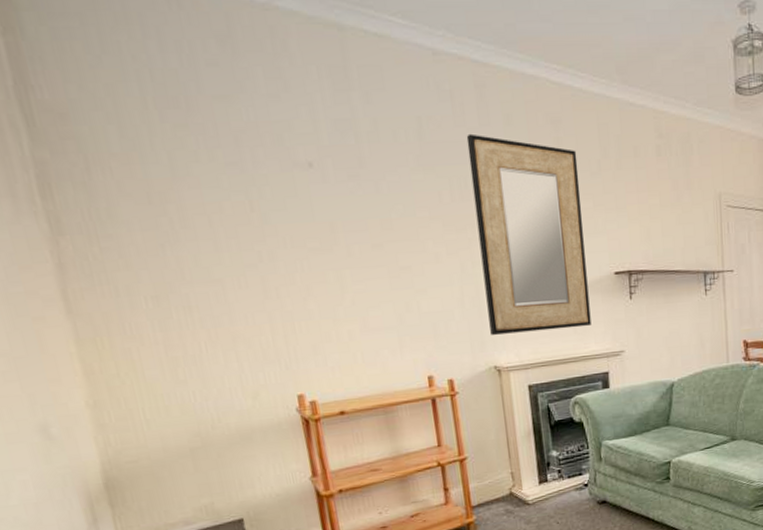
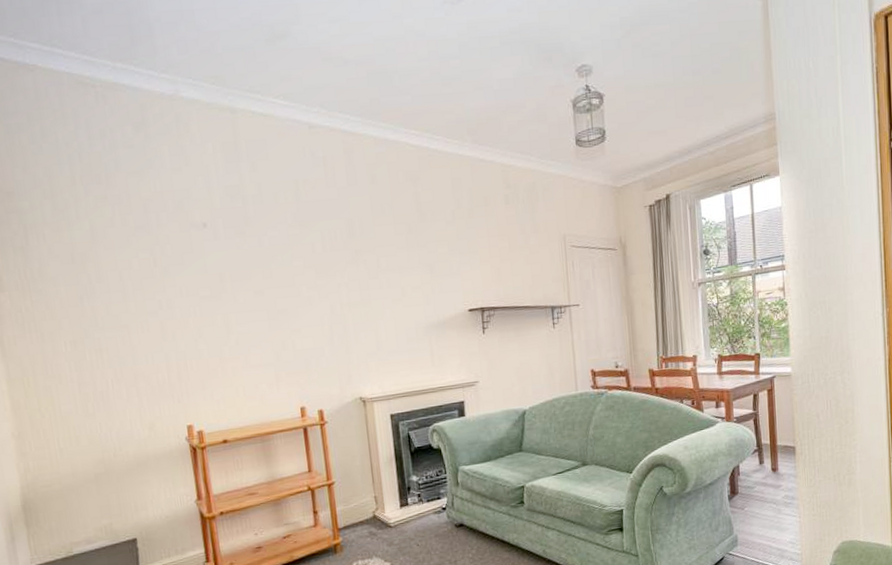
home mirror: present [466,133,591,335] -> none [336,192,448,369]

